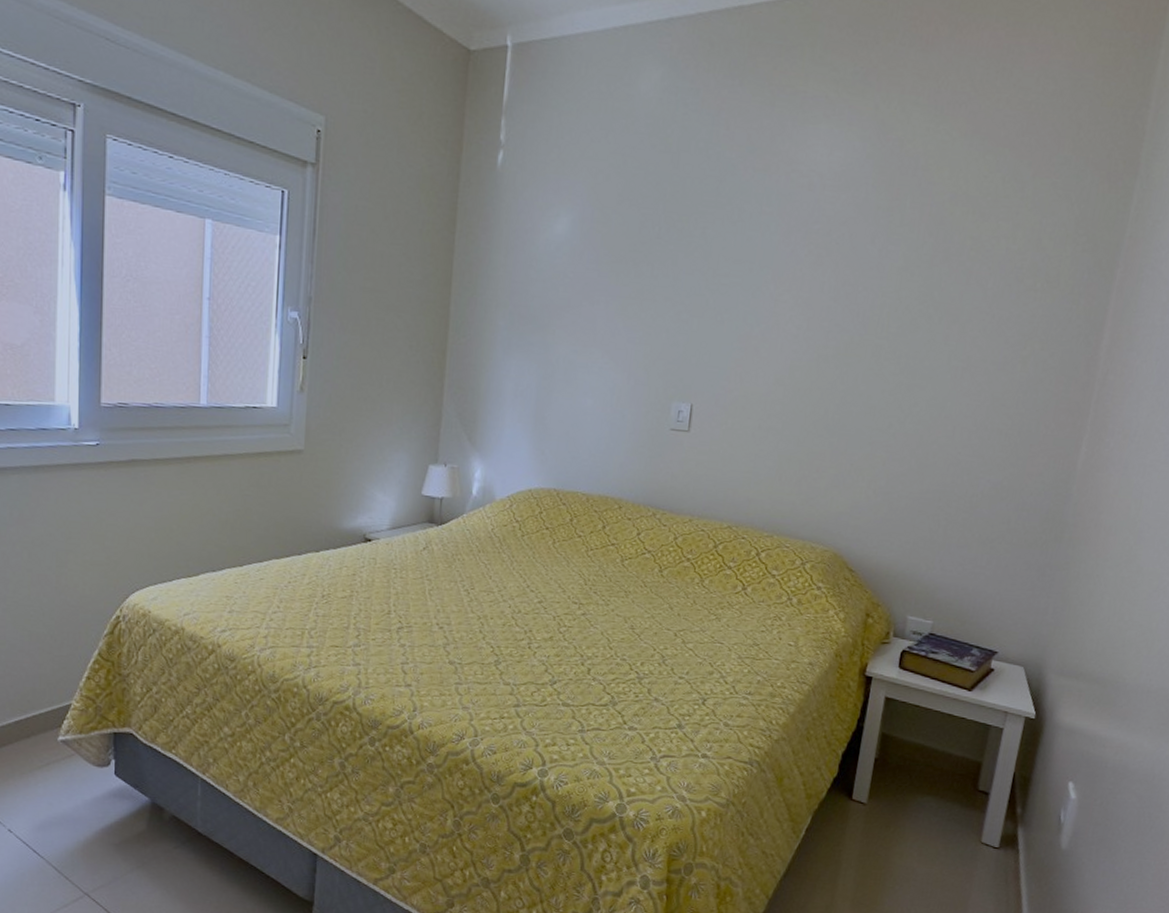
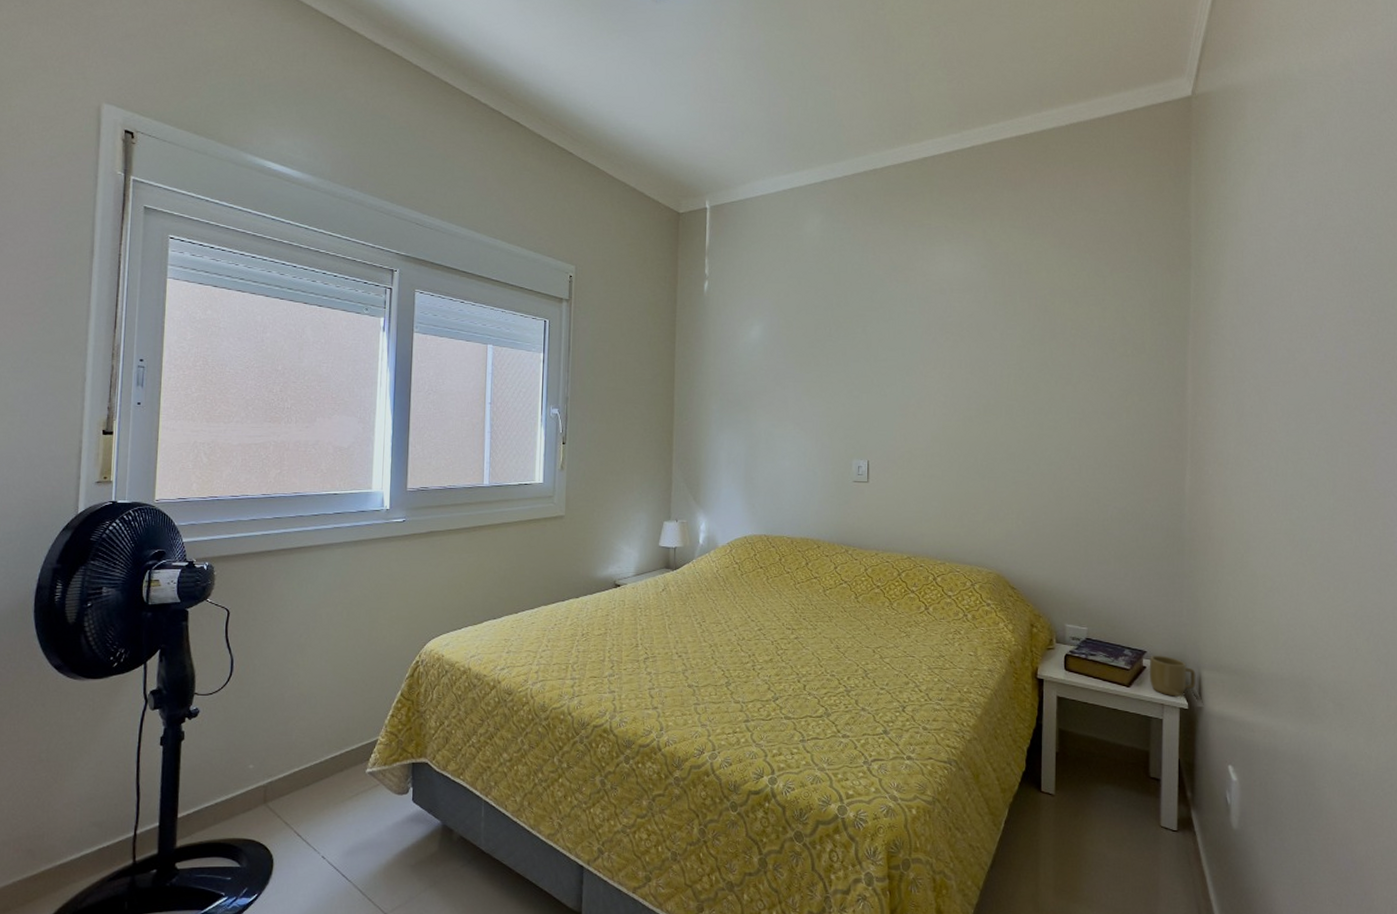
mug: none [995,656,1051,705] -> present [1150,655,1196,697]

